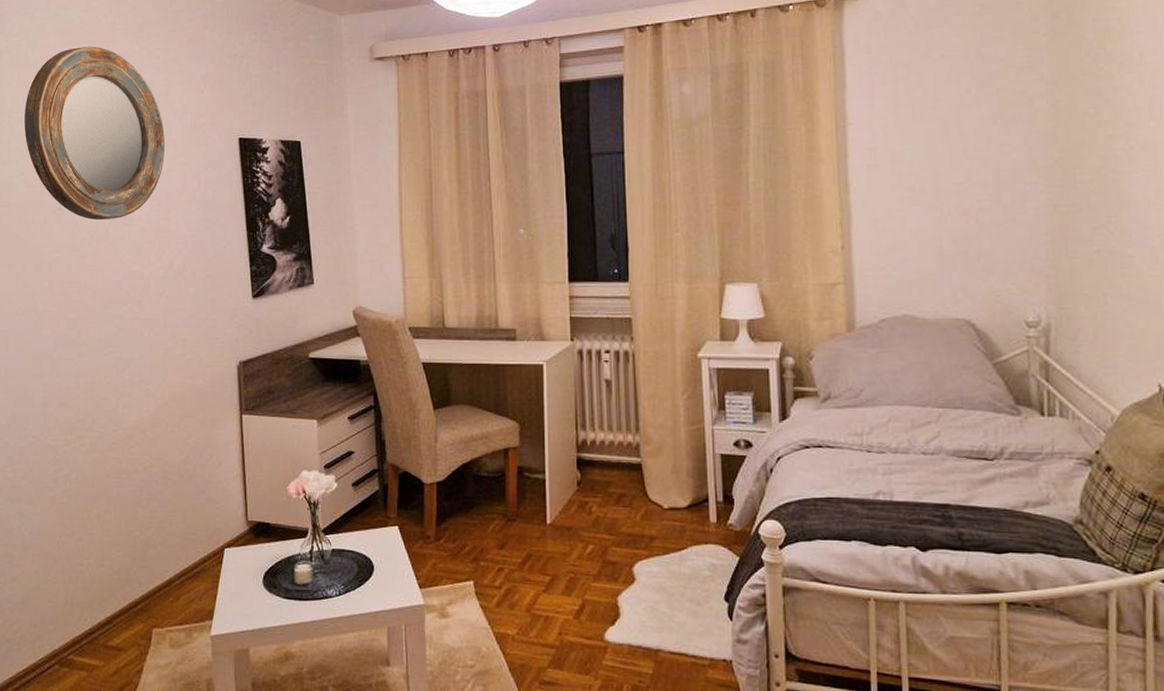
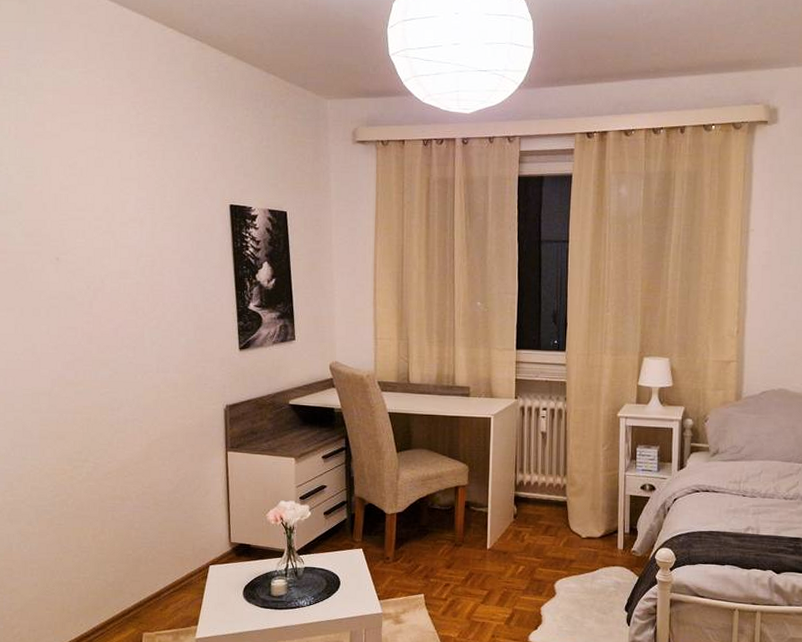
home mirror: present [24,46,165,221] -> none [22,107,160,272]

